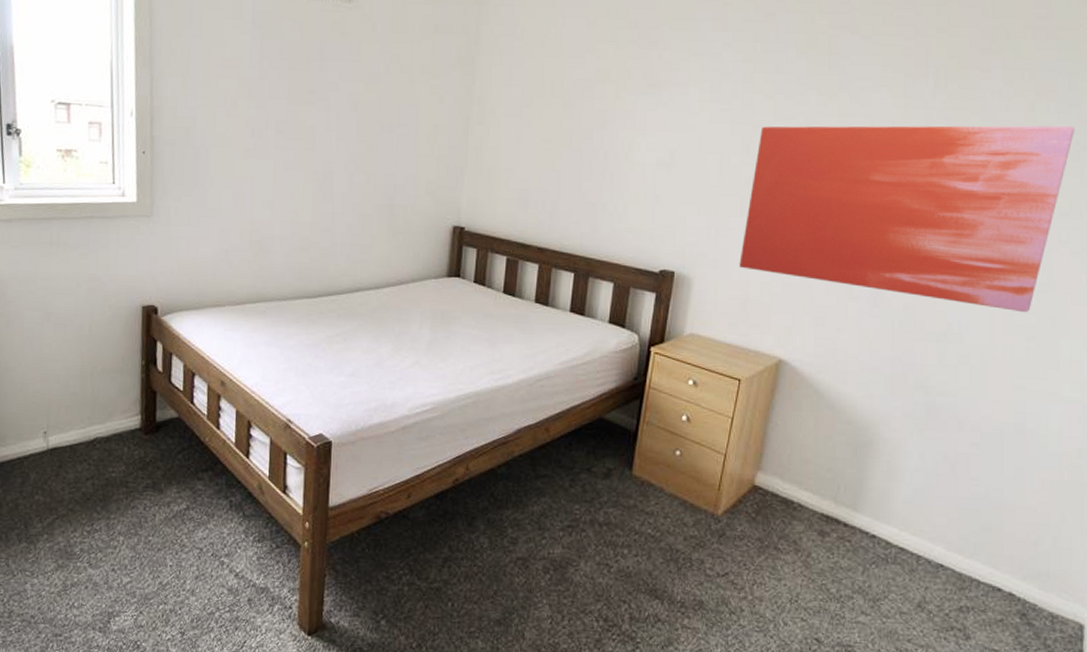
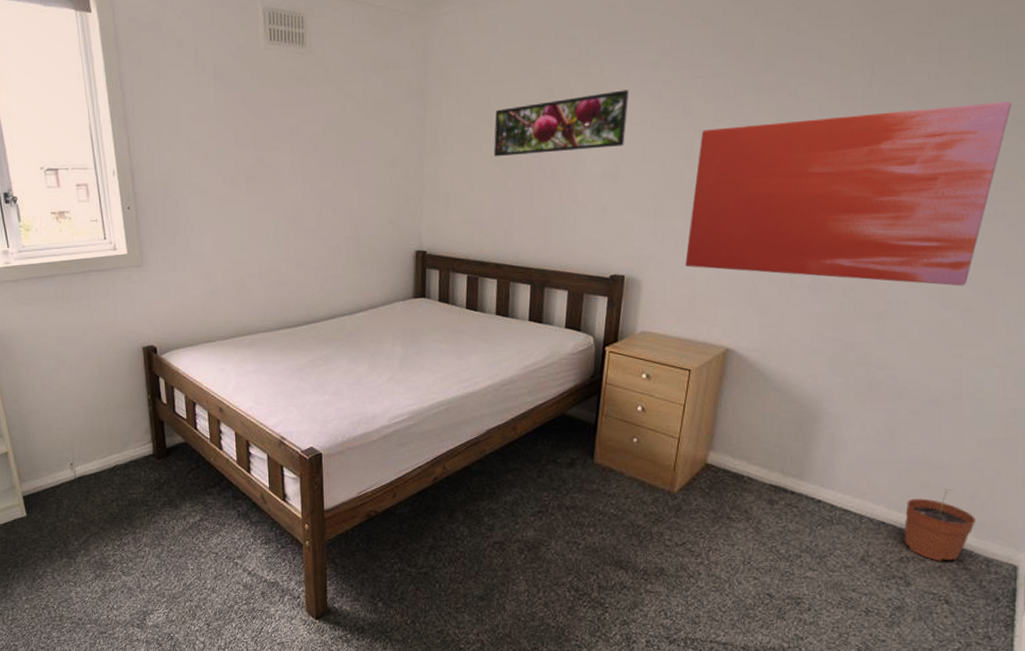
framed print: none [544,78,688,136] -> present [494,90,629,157]
plant pot: none [964,531,1039,615] -> present [904,488,975,561]

